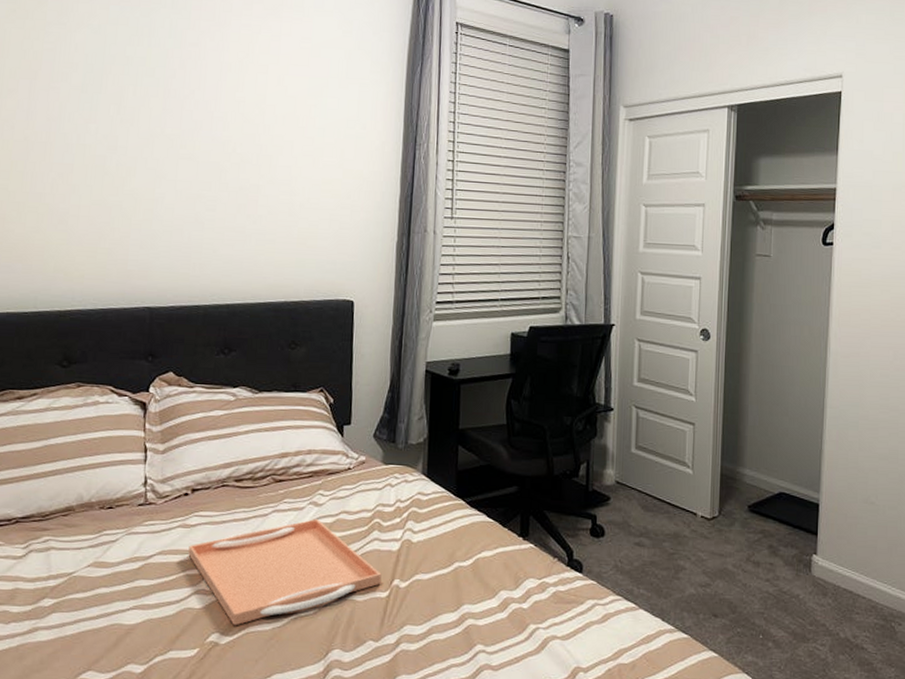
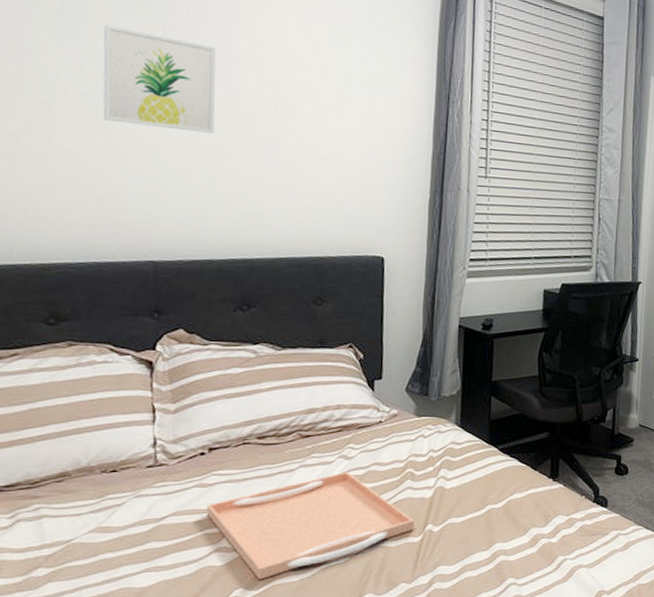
wall art: none [112,93,208,186] -> present [103,24,217,134]

